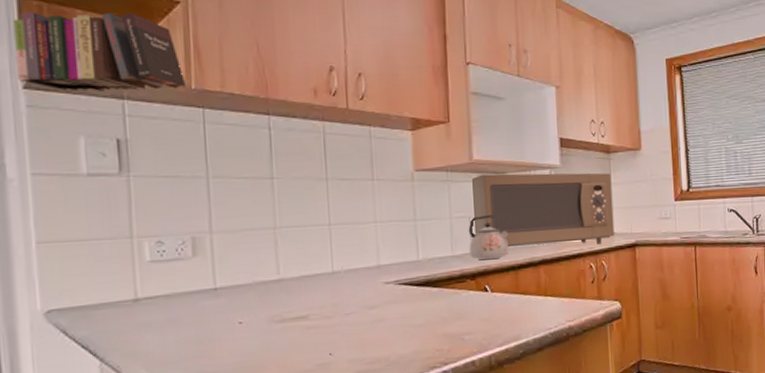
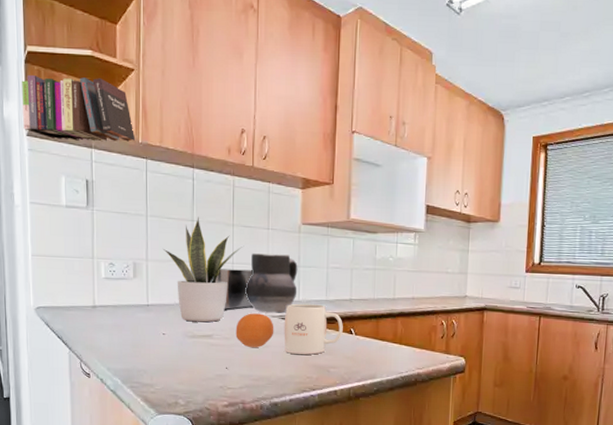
potted plant: none [234,173,343,303] -> present [163,217,244,323]
toaster: none [272,230,361,285] -> present [190,268,253,312]
fruit: none [339,281,390,325] -> present [235,313,274,348]
ceramic jug: none [348,208,416,280] -> present [245,253,298,313]
mug: none [401,261,476,326] -> present [284,303,343,355]
kettle: present [468,214,510,260] -> none [340,268,374,307]
microwave: present [469,172,615,248] -> none [342,232,470,305]

